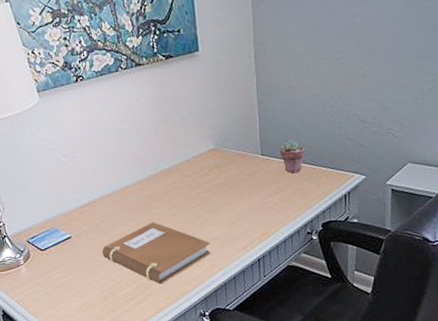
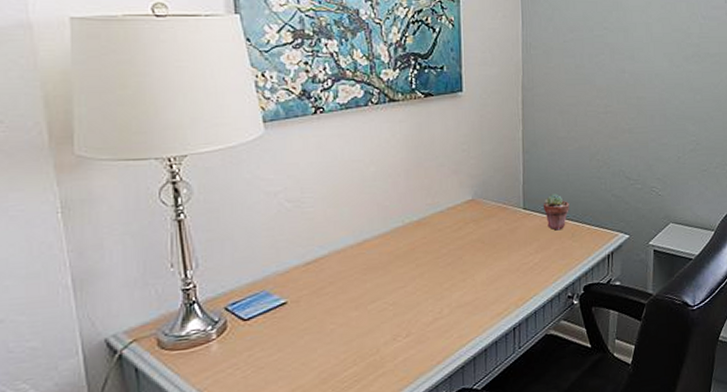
notebook: present [102,222,211,285] -> none [326,284,460,361]

